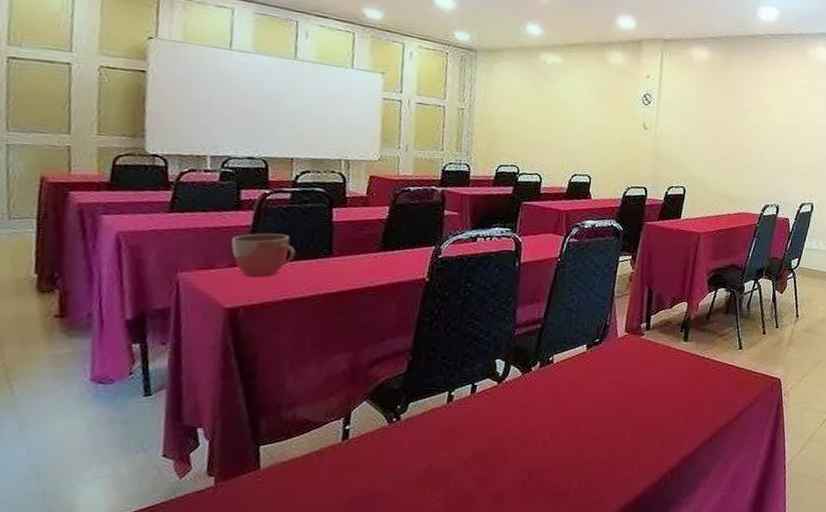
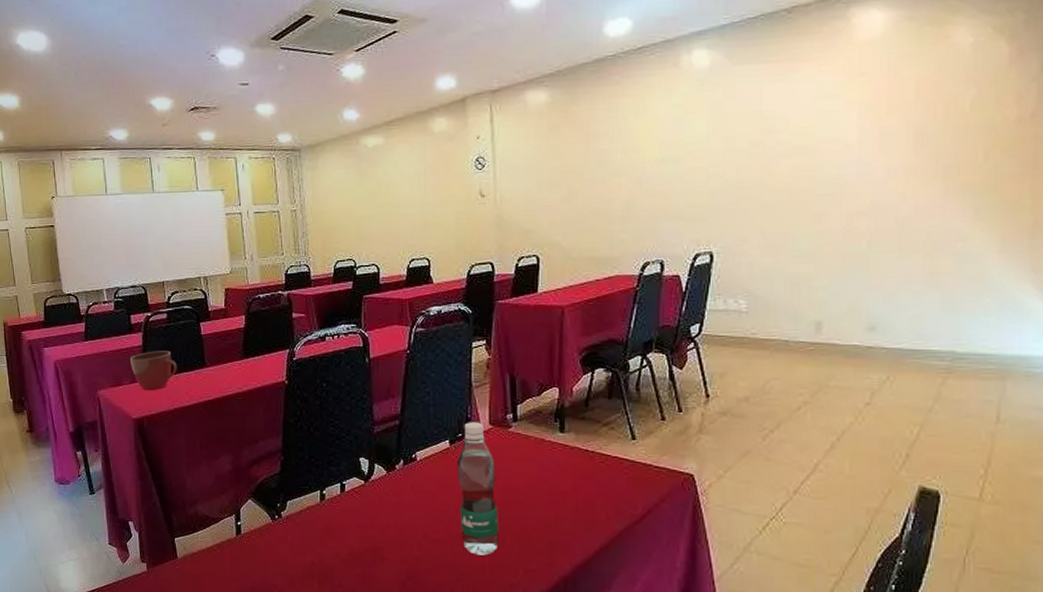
bottle: none [586,329,626,452] -> present [457,422,499,556]

